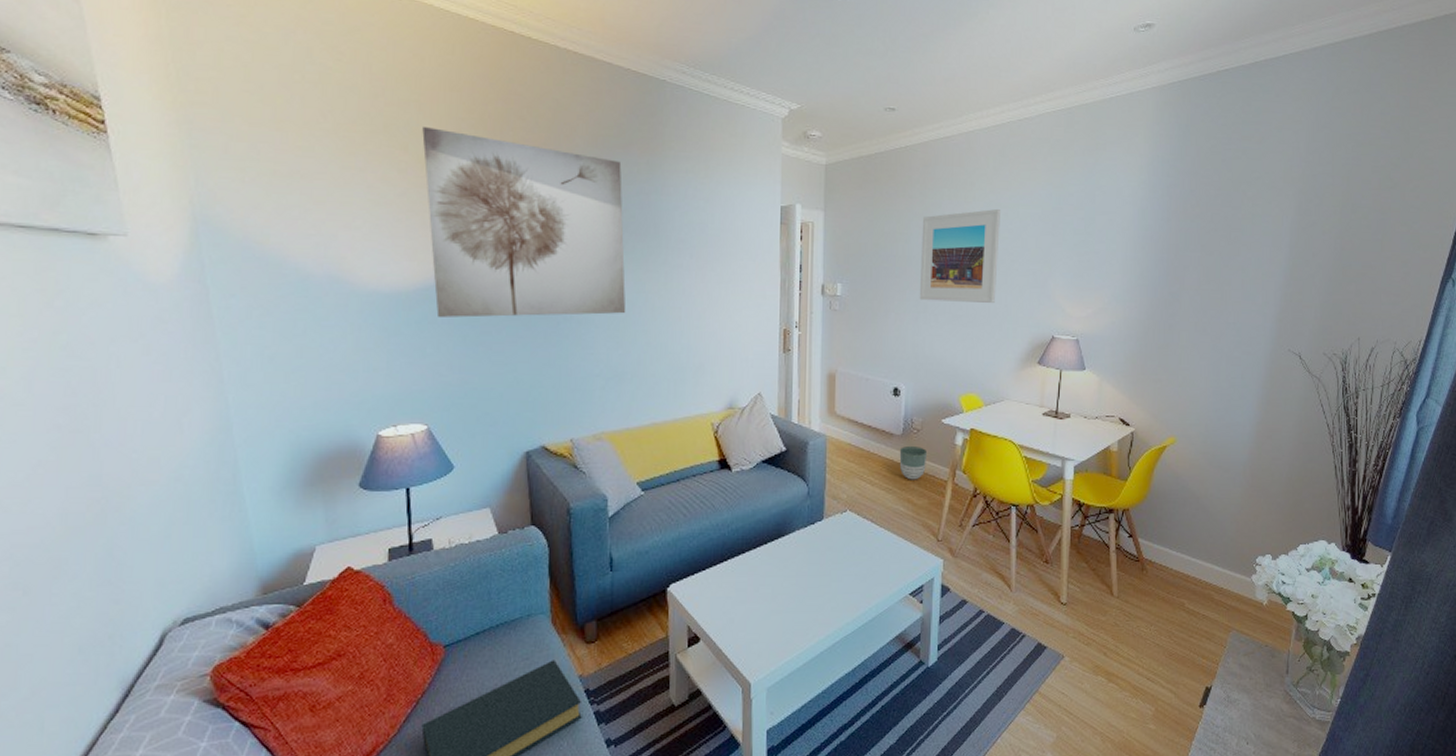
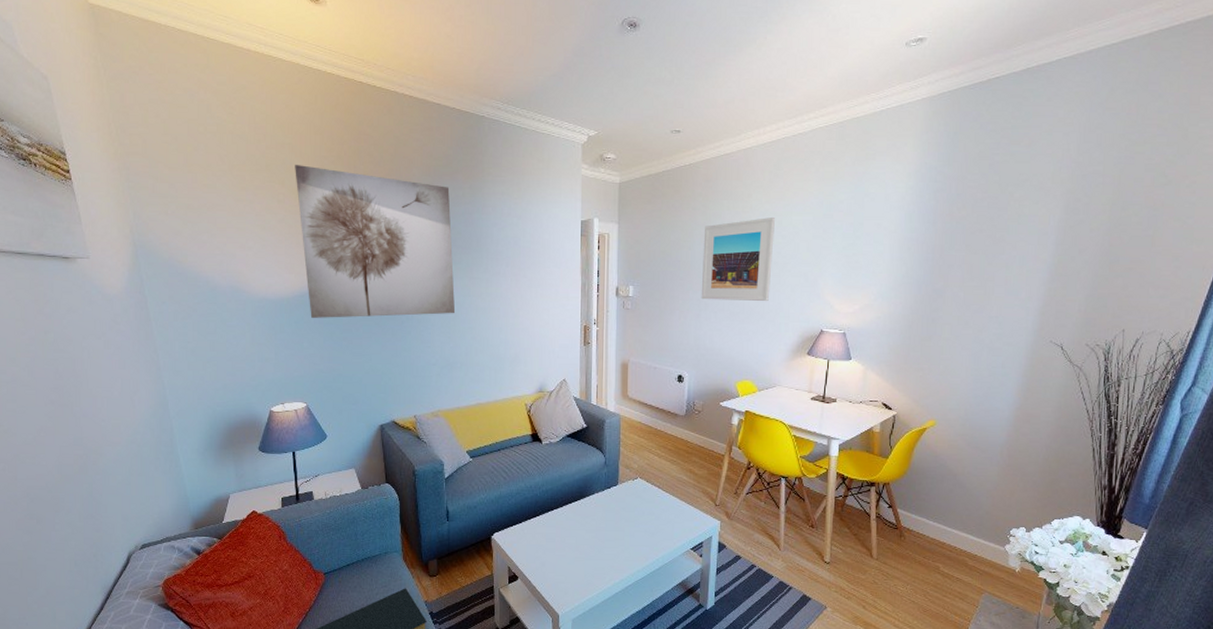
planter: present [899,445,928,480] -> none [682,424,708,454]

